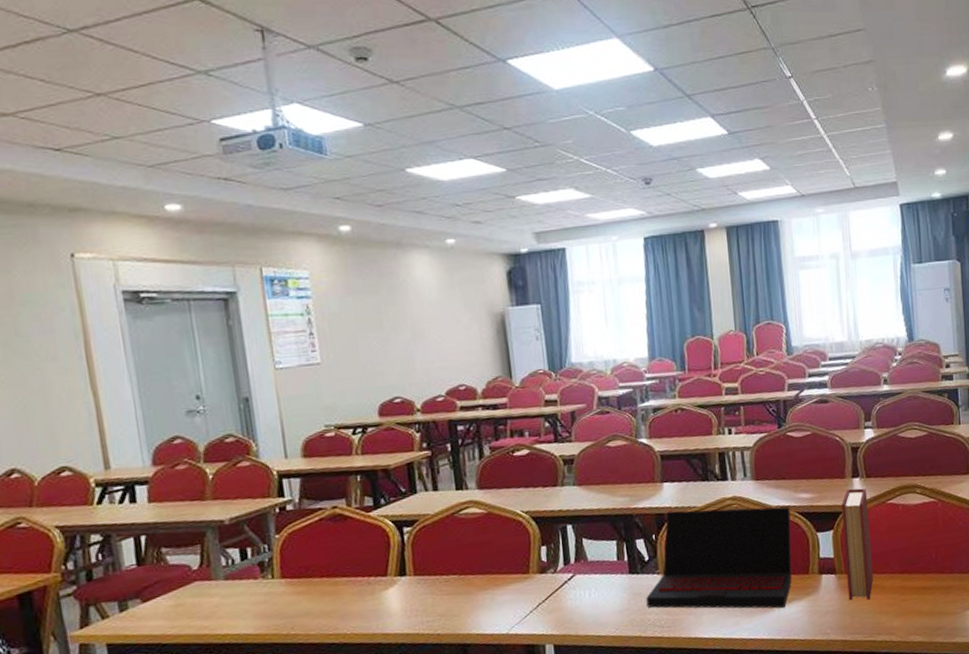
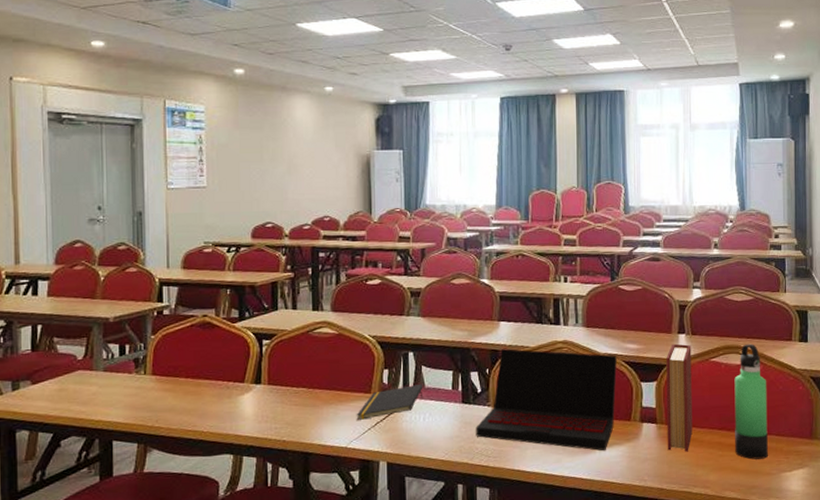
notepad: none [515,557,586,603] -> present [356,383,423,420]
thermos bottle: none [913,481,951,601] -> present [734,343,768,460]

